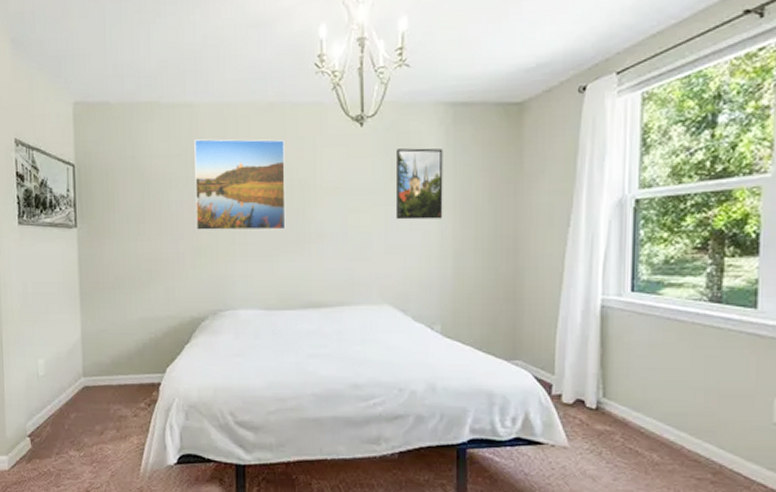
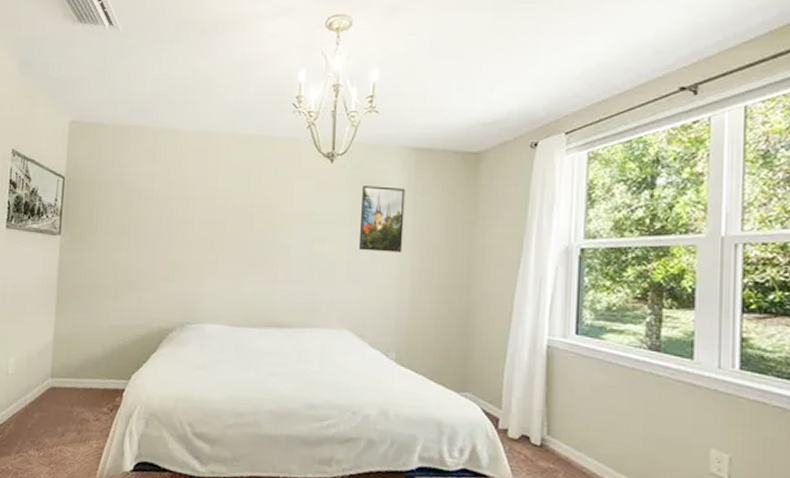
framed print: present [194,139,286,231] -> none [172,163,260,252]

